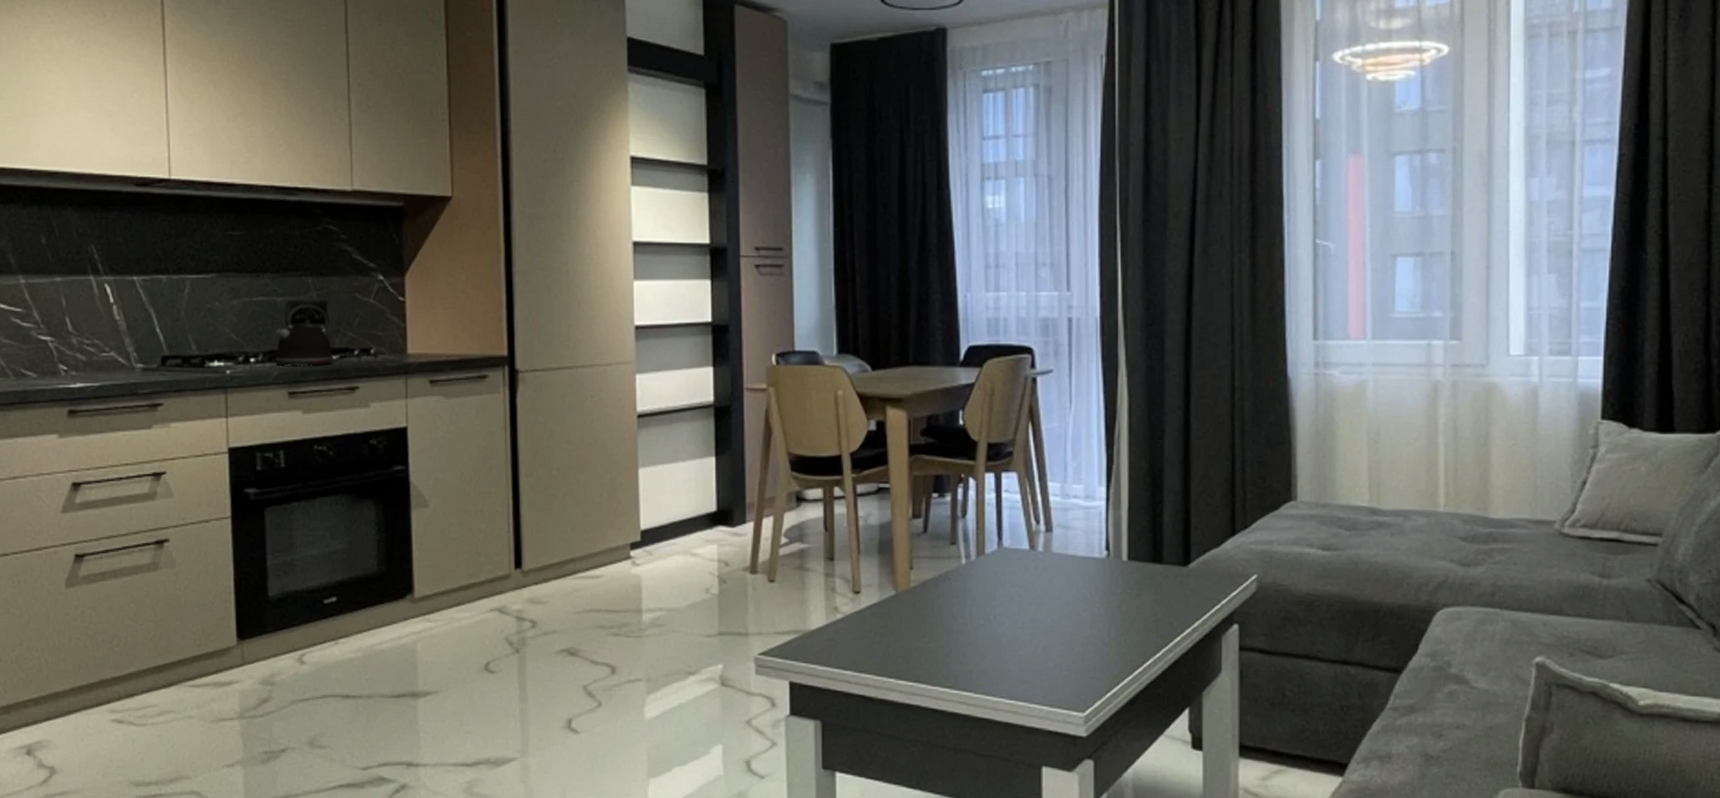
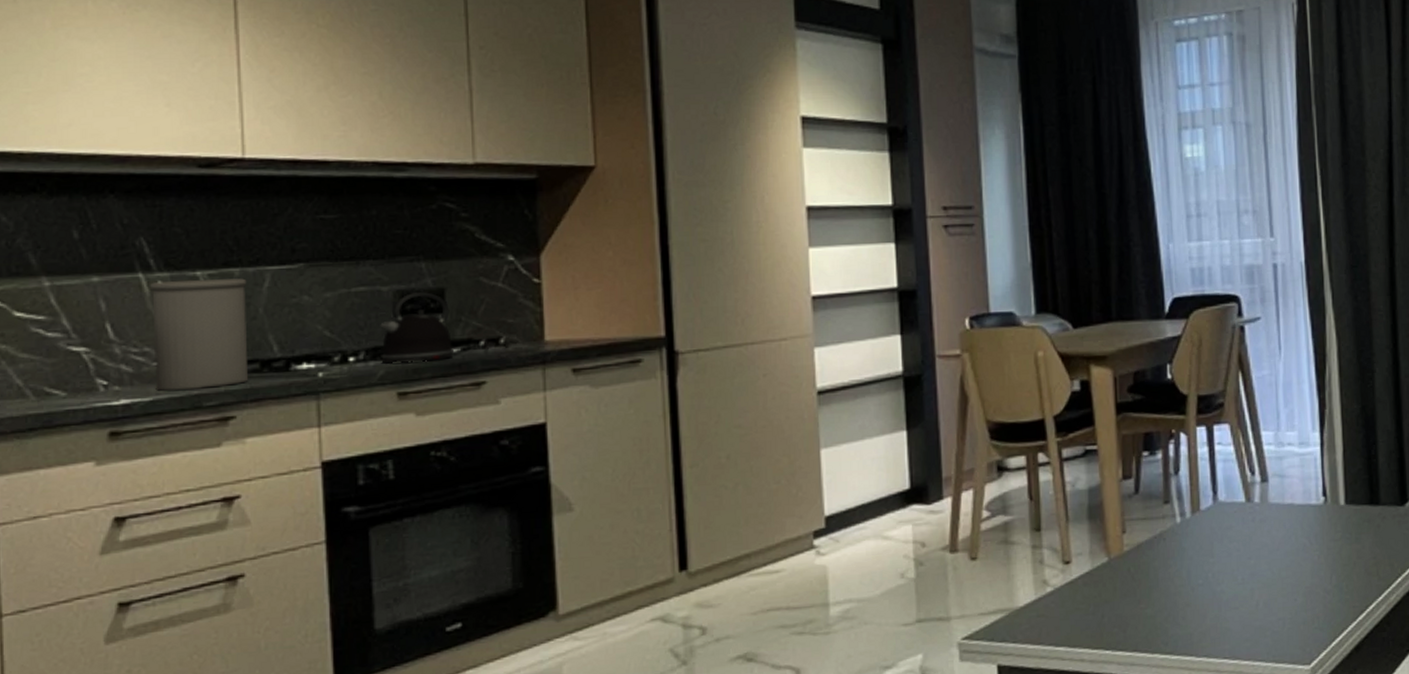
canister: none [99,283,173,378] -> present [150,278,249,391]

